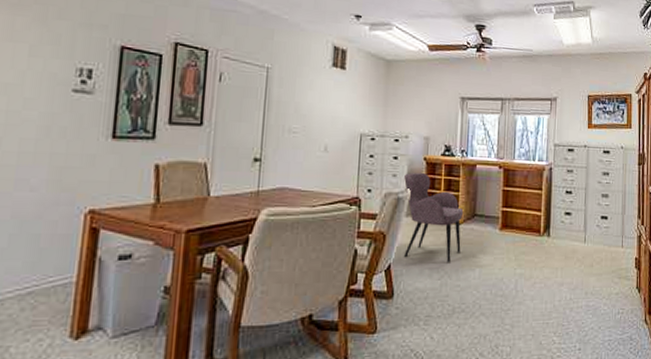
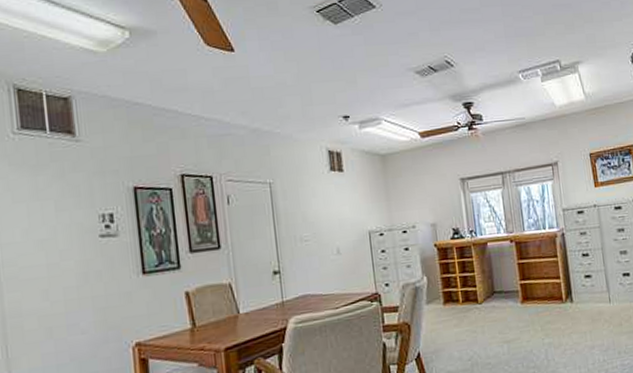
armchair: present [404,172,464,263] -> none [418,258,486,344]

